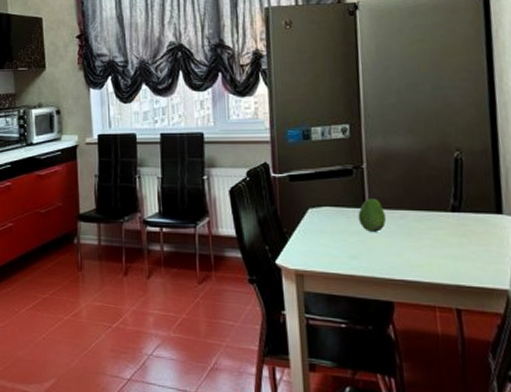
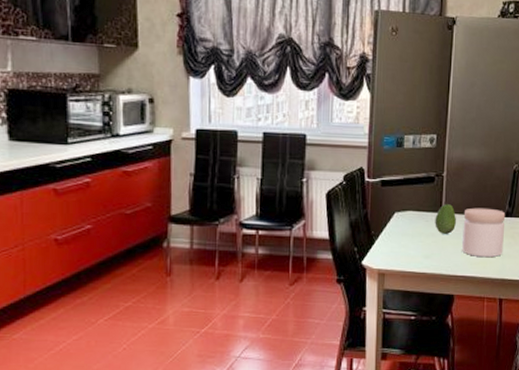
jar: none [394,202,454,259] -> present [462,208,506,257]

